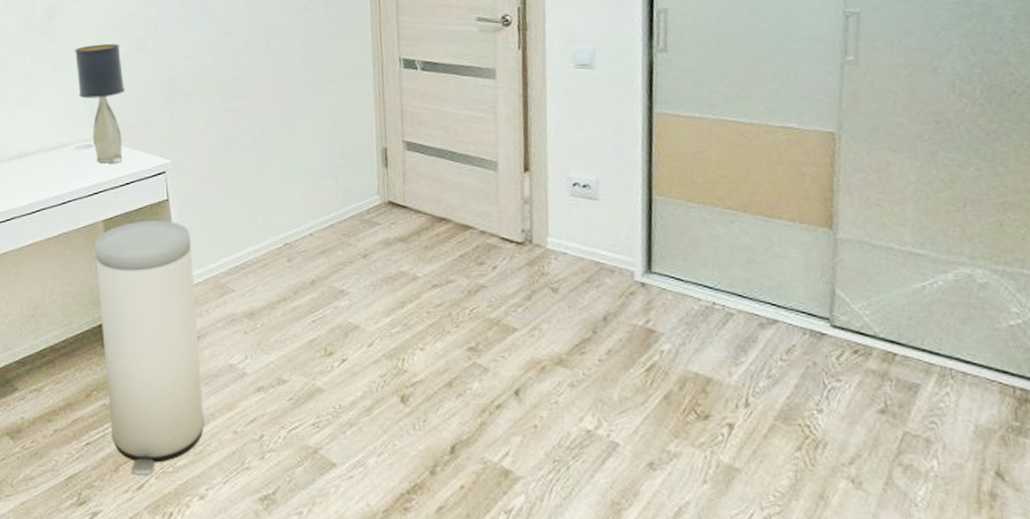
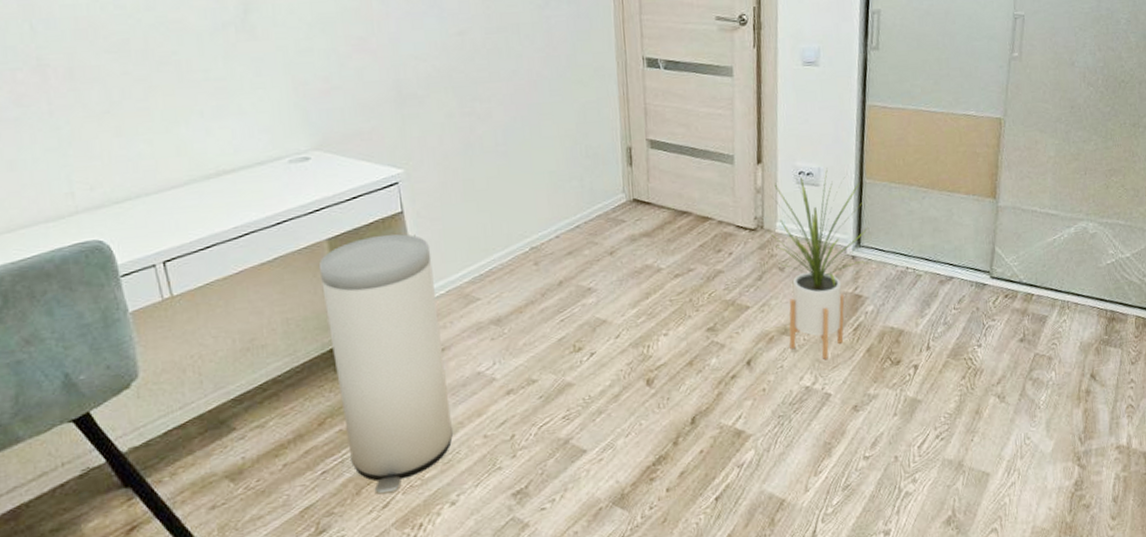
table lamp: present [74,43,125,164] -> none [279,42,347,178]
house plant: none [539,180,665,401] -> present [769,168,870,359]

